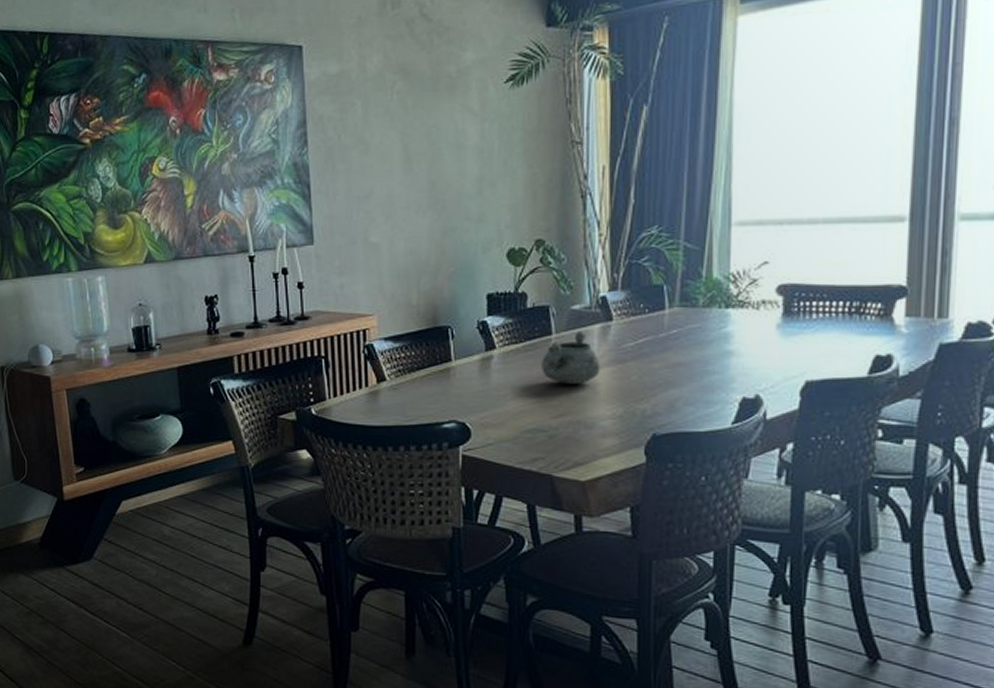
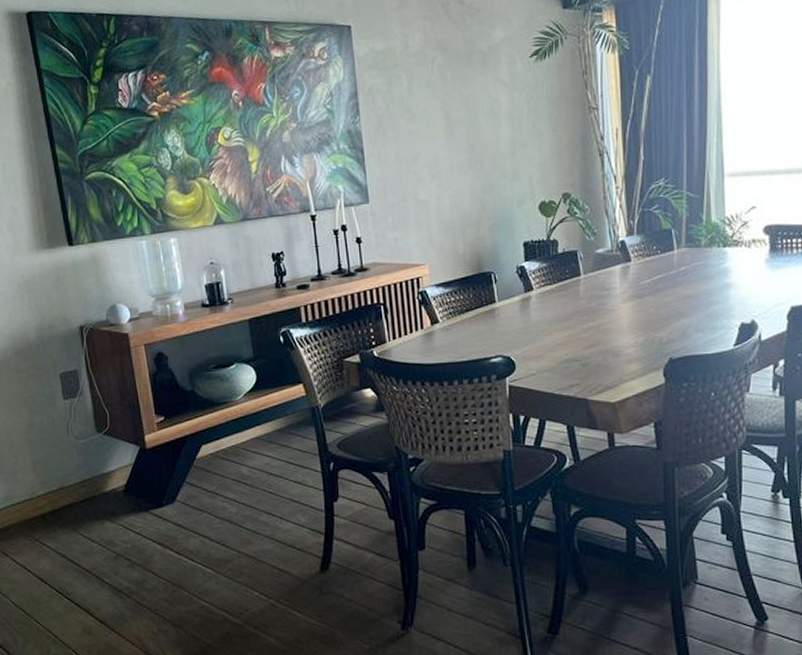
decorative bowl: present [542,332,600,384] -> none [573,272,623,318]

